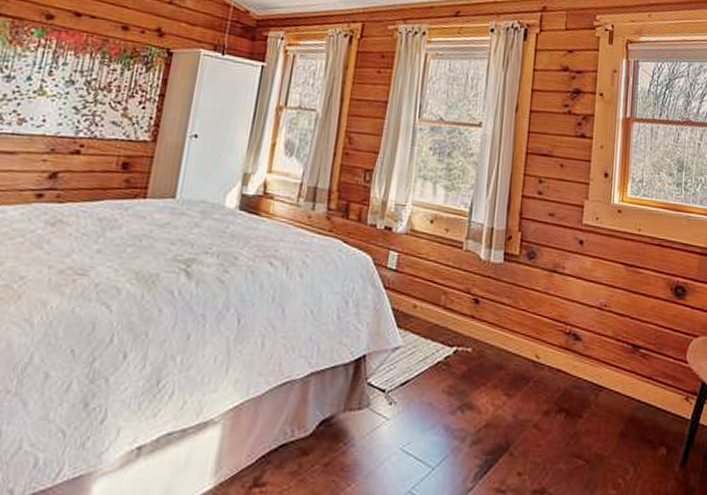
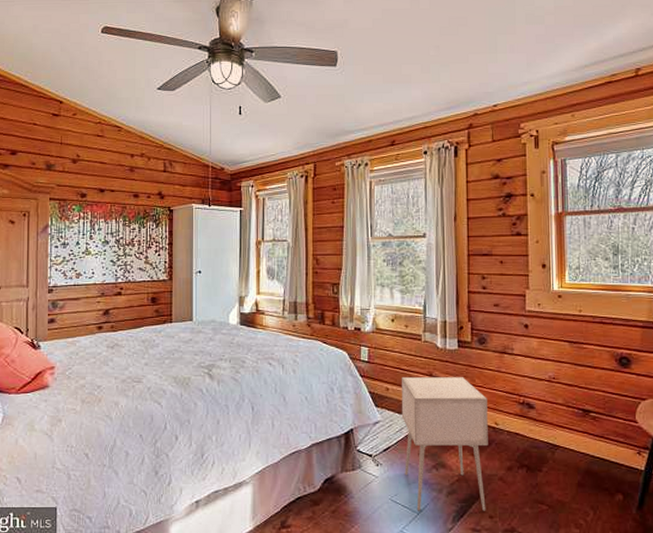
nightstand: none [423,293,530,466] -> present [401,377,488,511]

